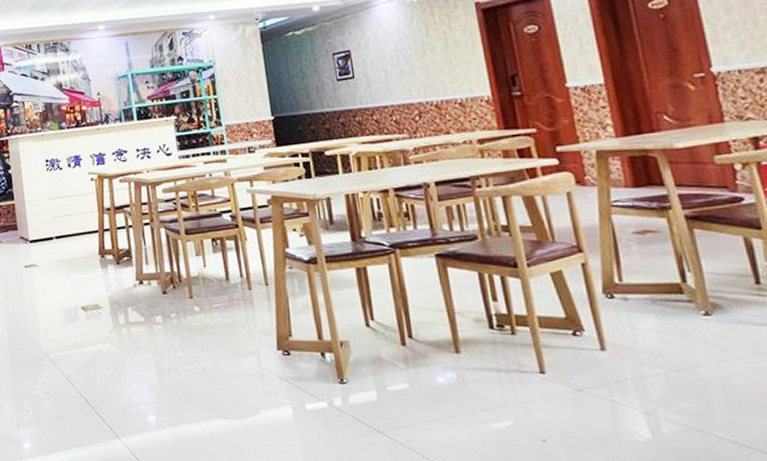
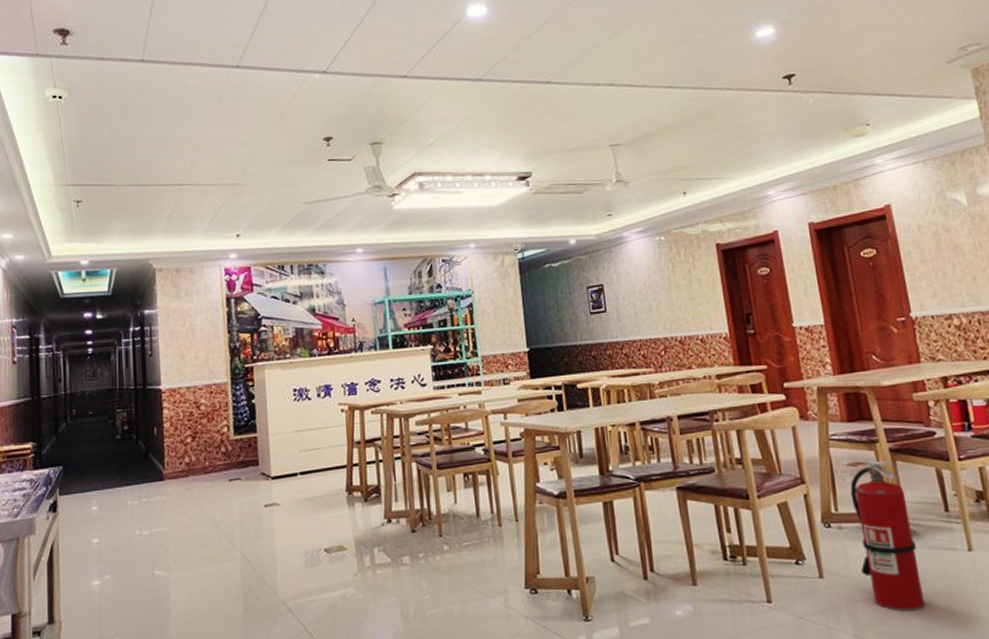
fire extinguisher: none [637,228,731,389] -> present [850,460,925,611]

